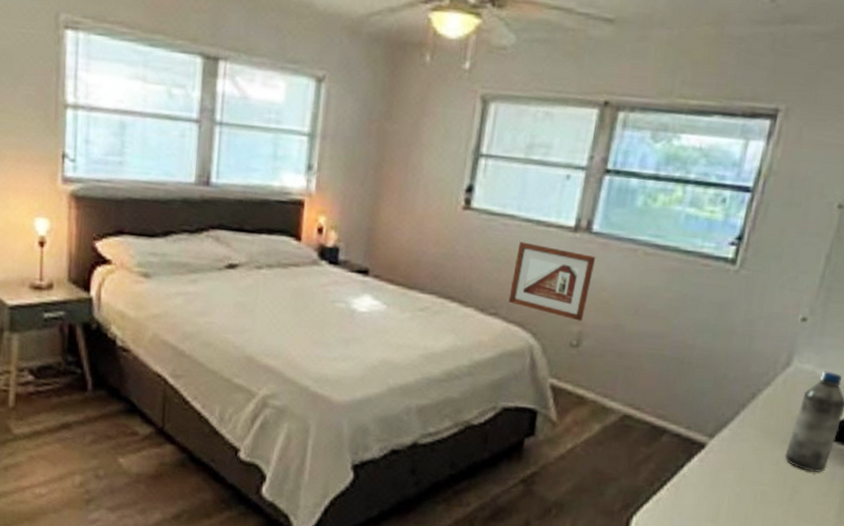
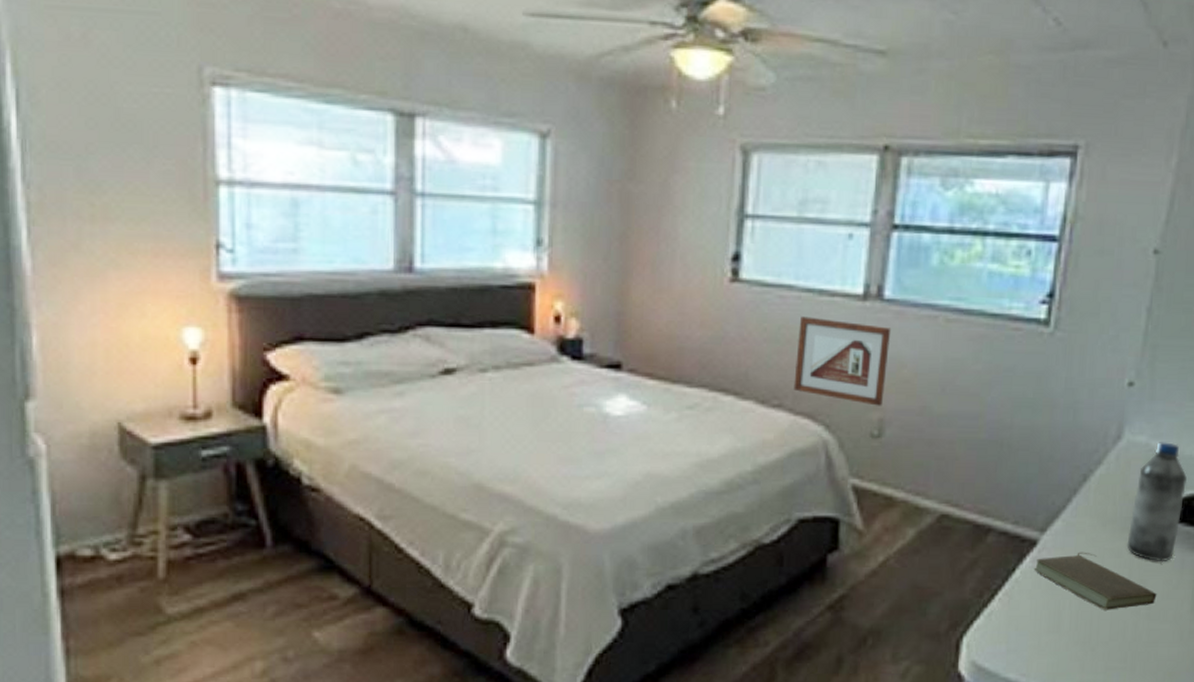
book: none [700,457,807,508] -> present [1034,551,1157,610]

